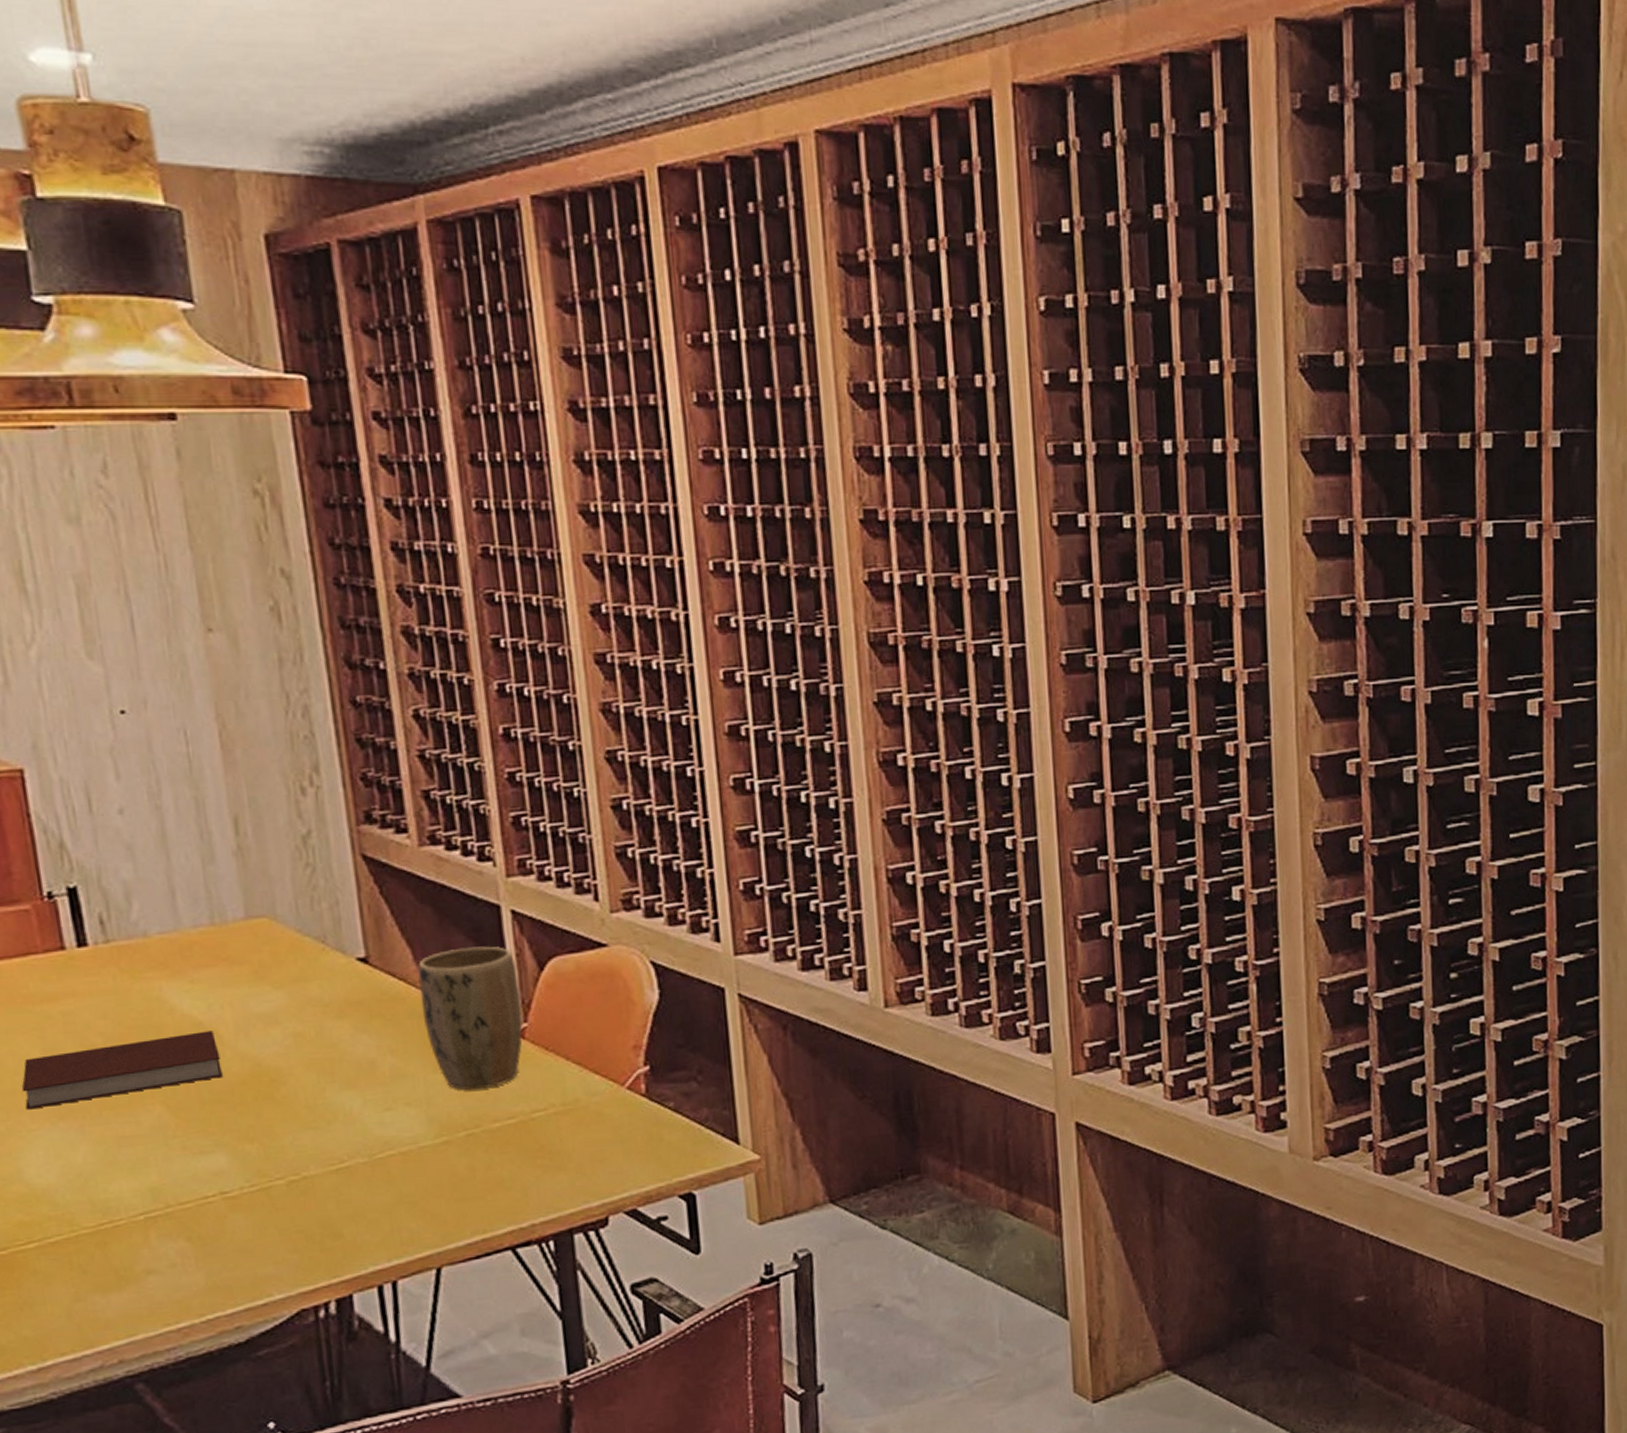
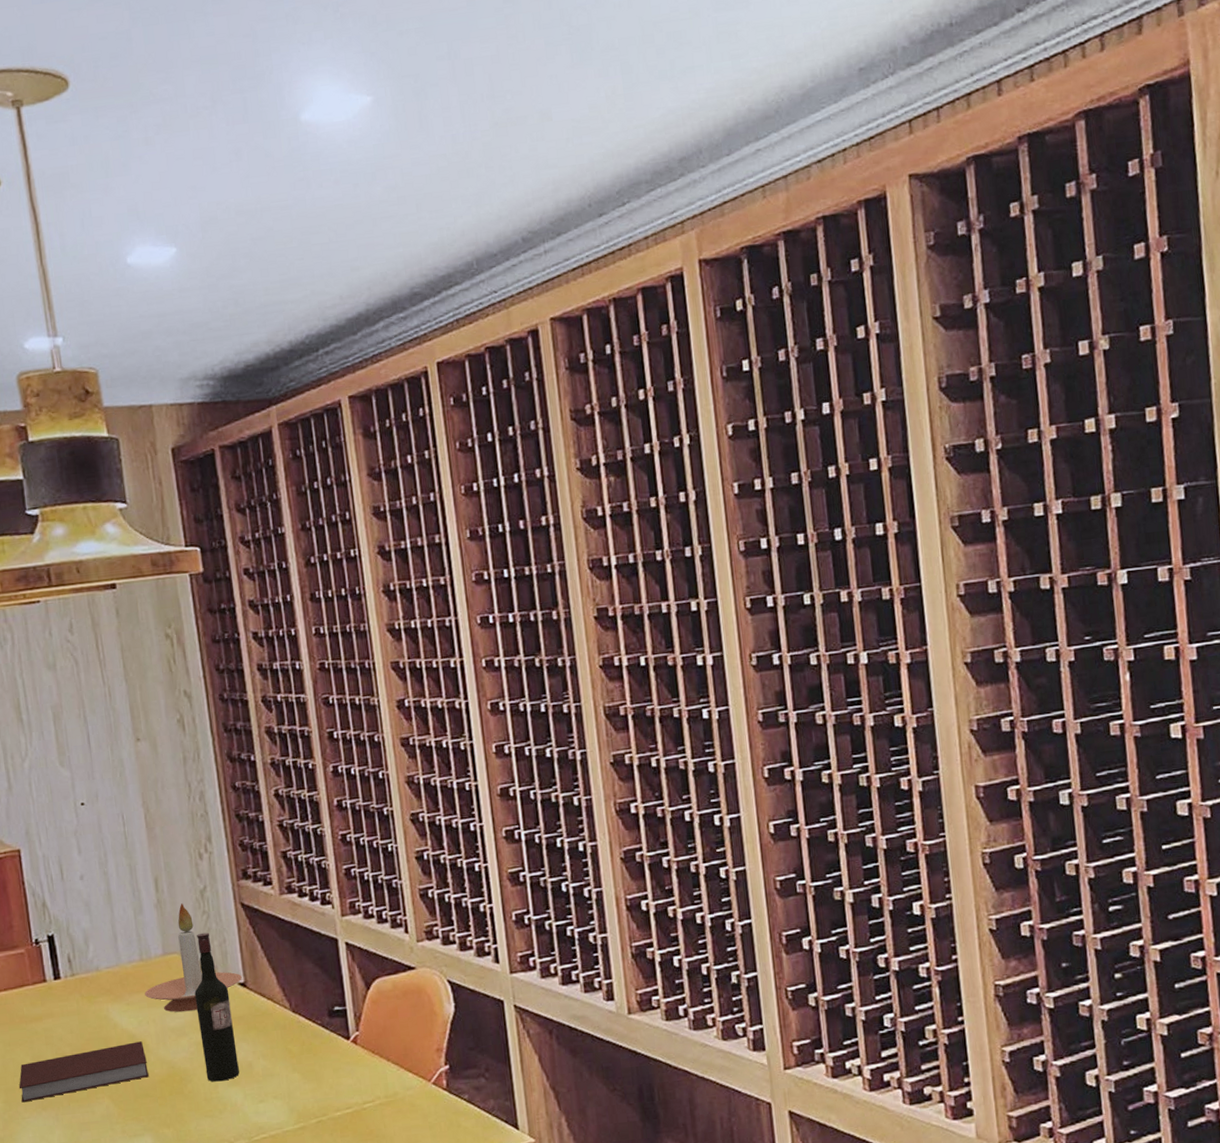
candle holder: none [217,851,362,994] -> present [145,903,242,1013]
wine bottle: none [292,890,357,1085] -> present [194,932,239,1082]
plant pot: present [418,946,523,1091] -> none [281,971,356,1086]

